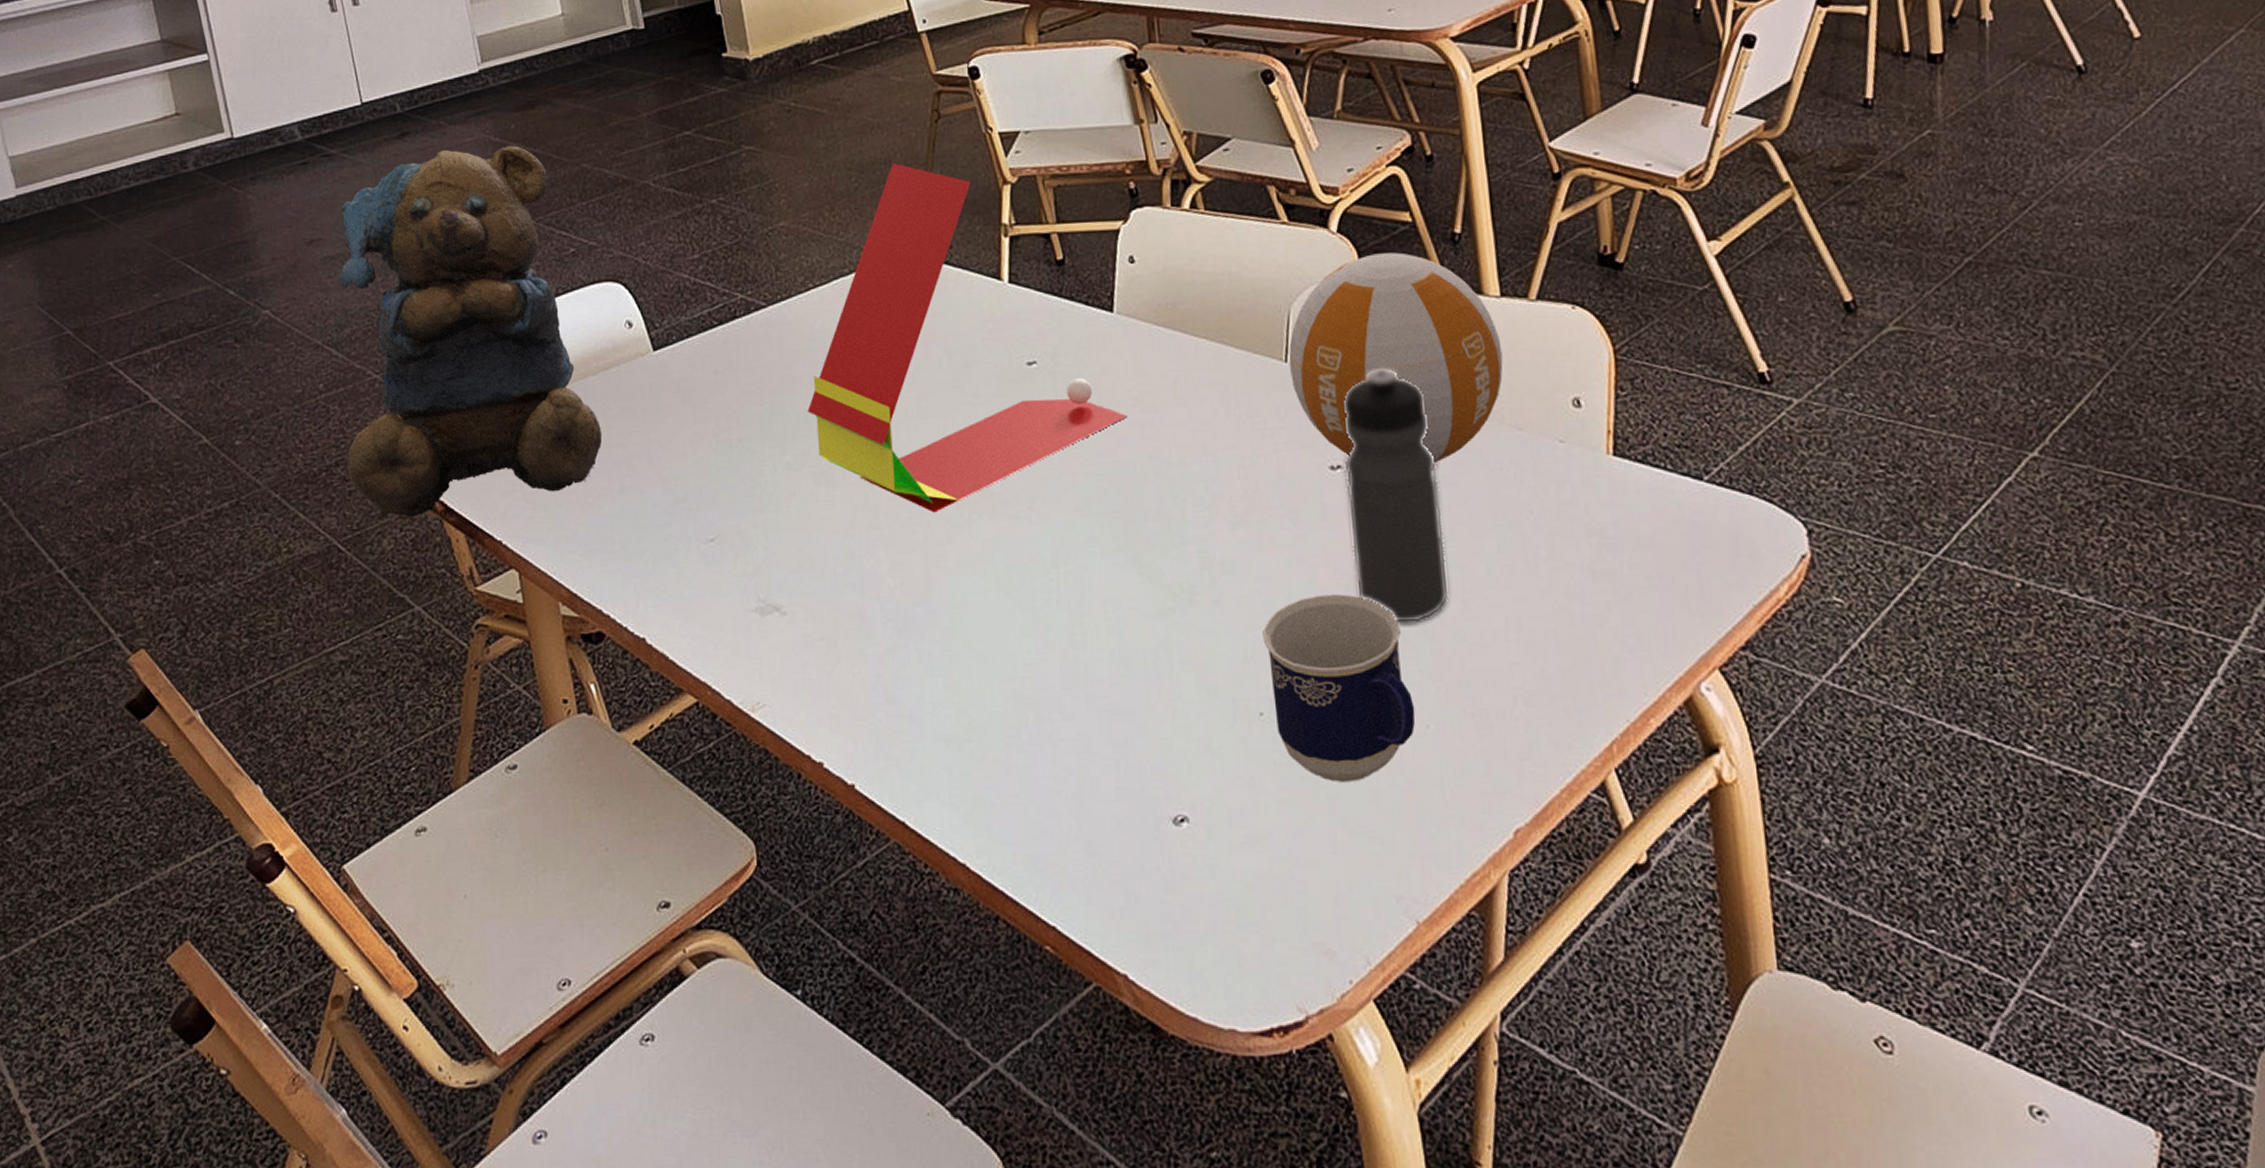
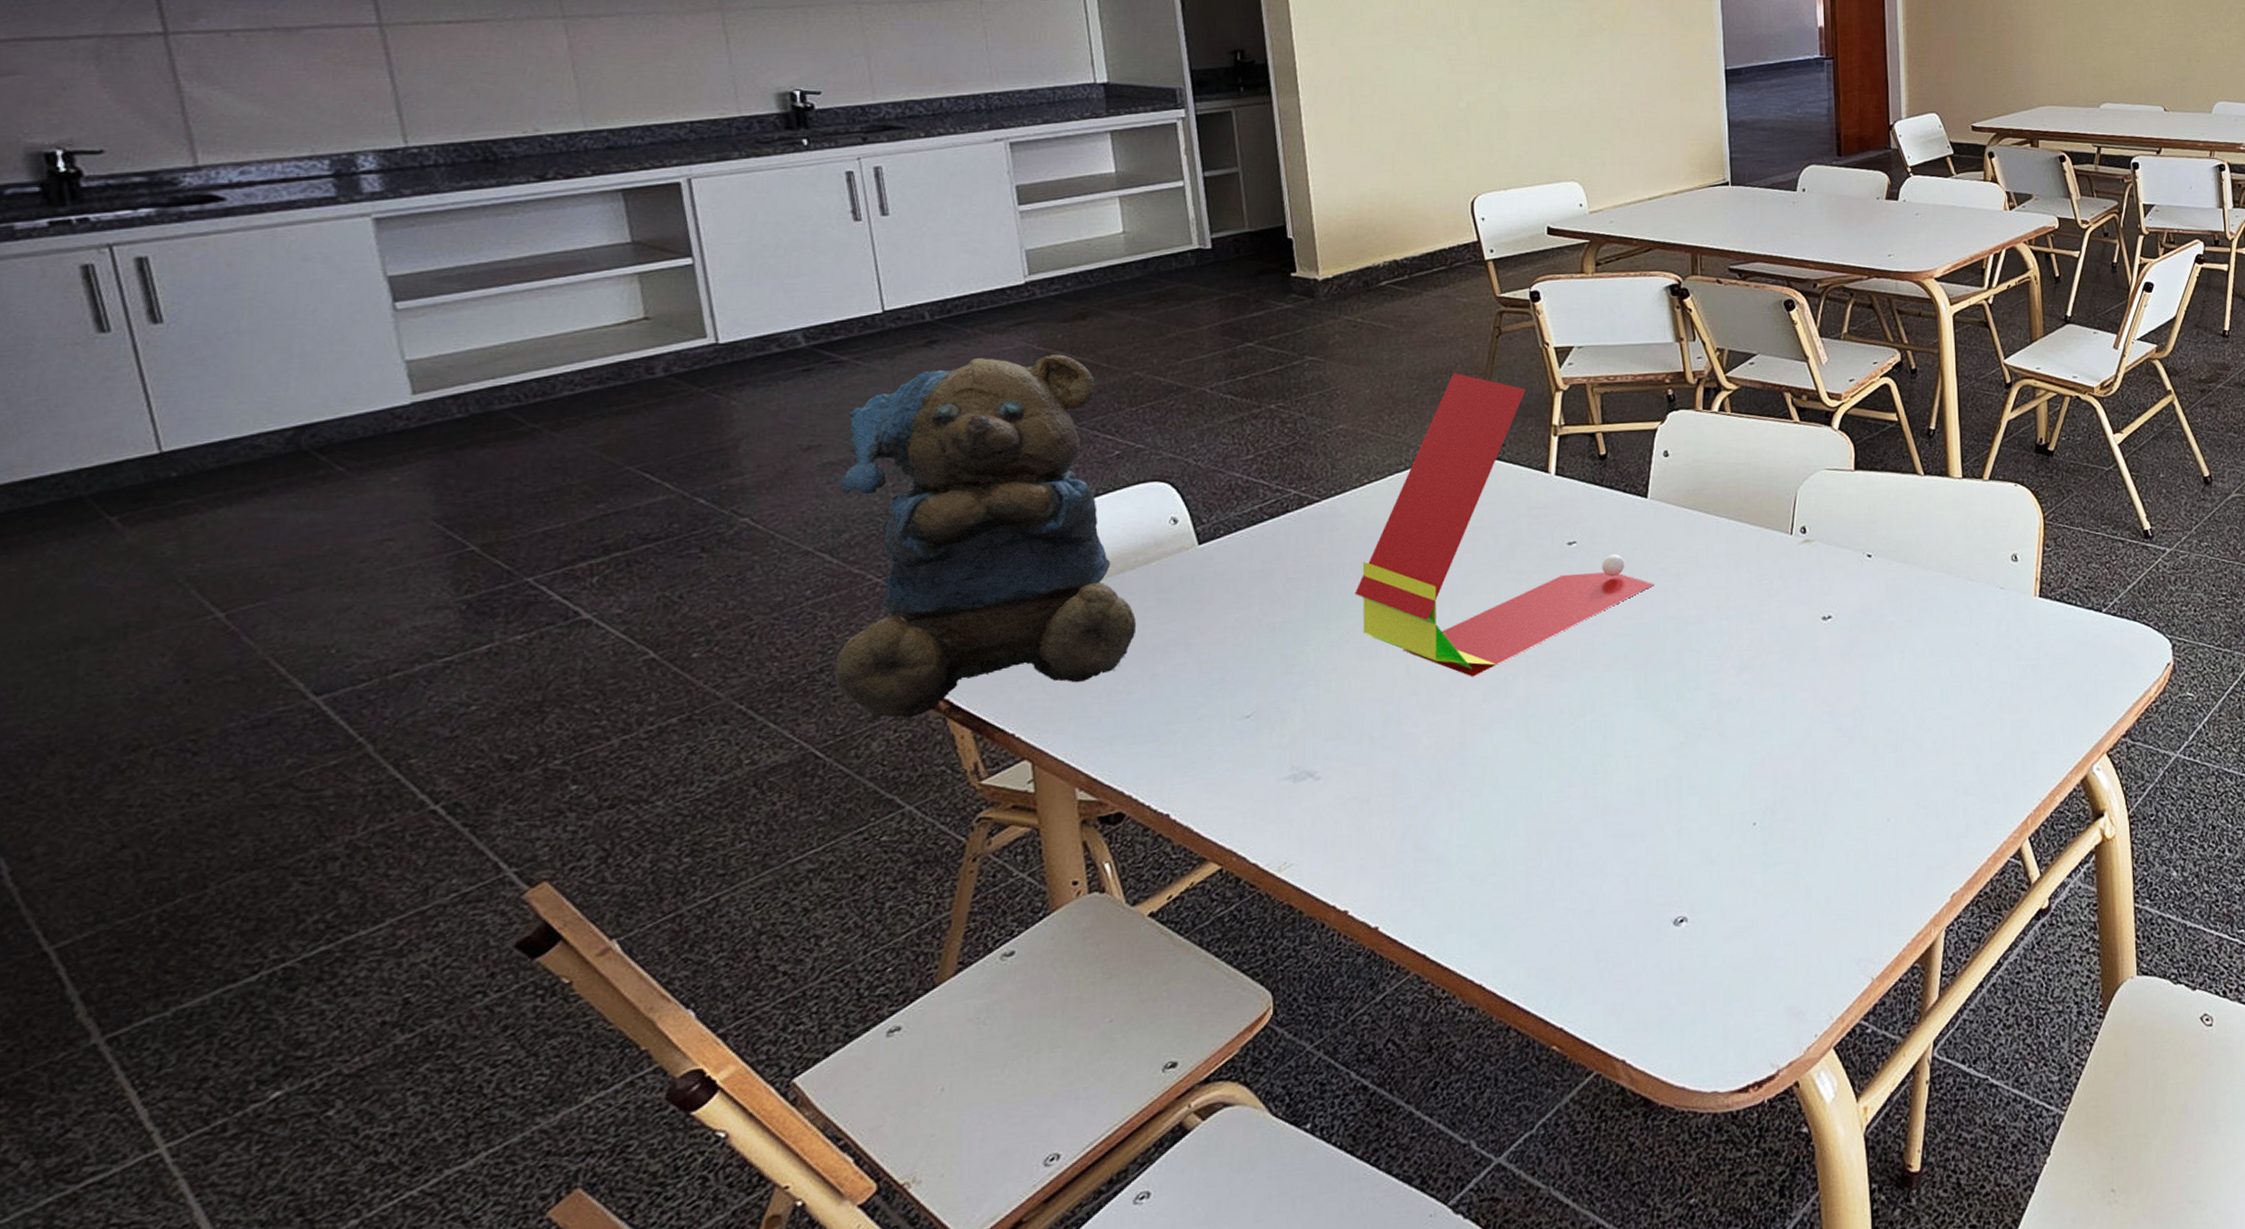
cup: present [1262,593,1416,782] -> none [1759,718,1880,873]
volleyball: present [1289,252,1503,465] -> none [1794,445,1962,612]
water bottle: present [1344,369,1449,624] -> none [1834,537,1911,740]

